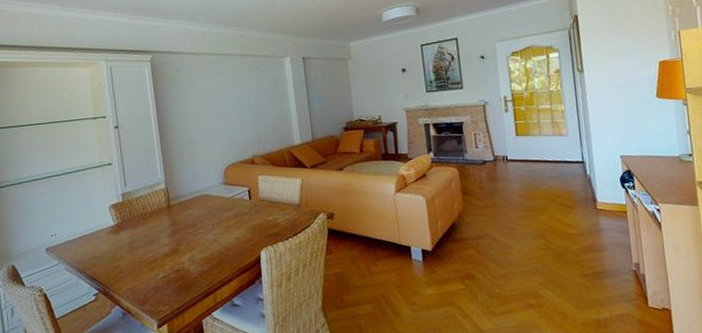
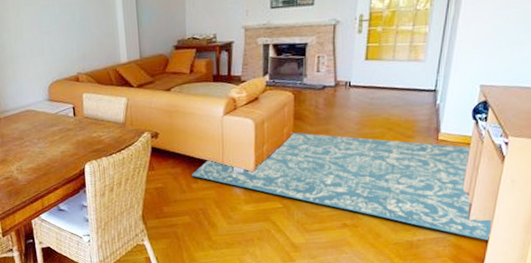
rug: none [370,207,672,315] -> present [192,132,491,241]

